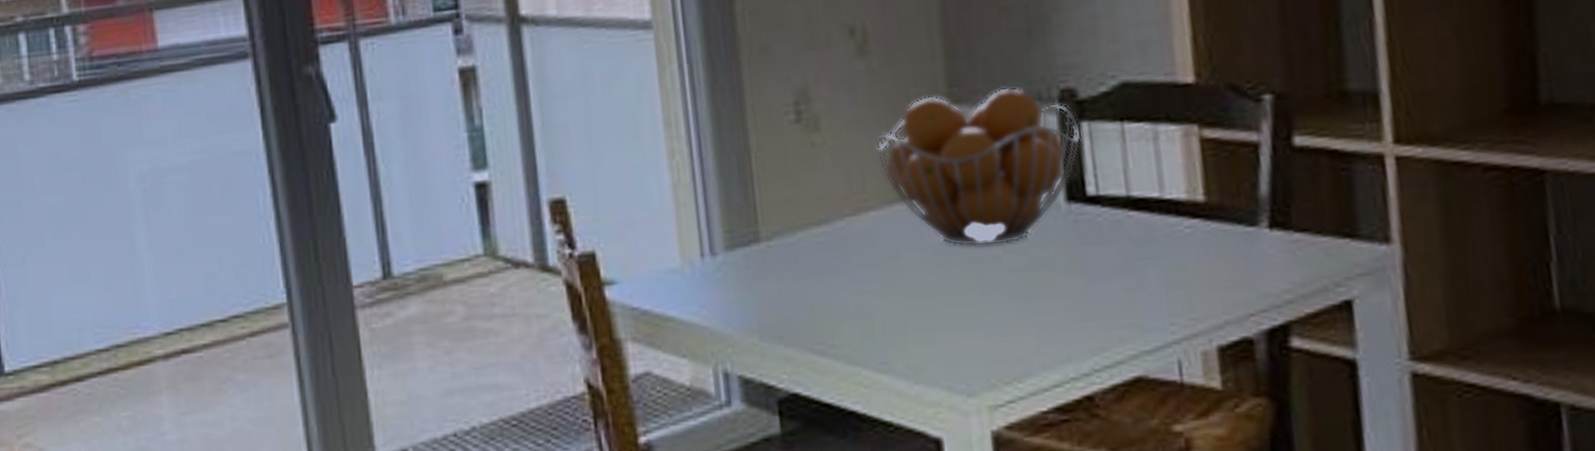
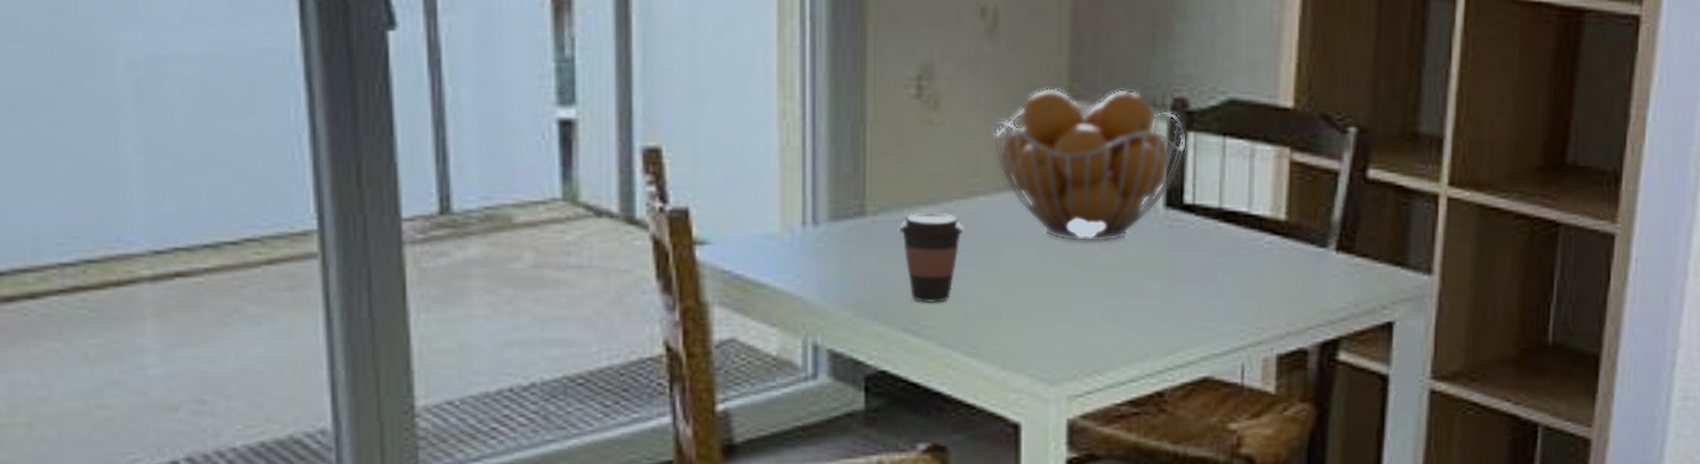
coffee cup: none [793,231,859,322] -> present [898,212,964,303]

